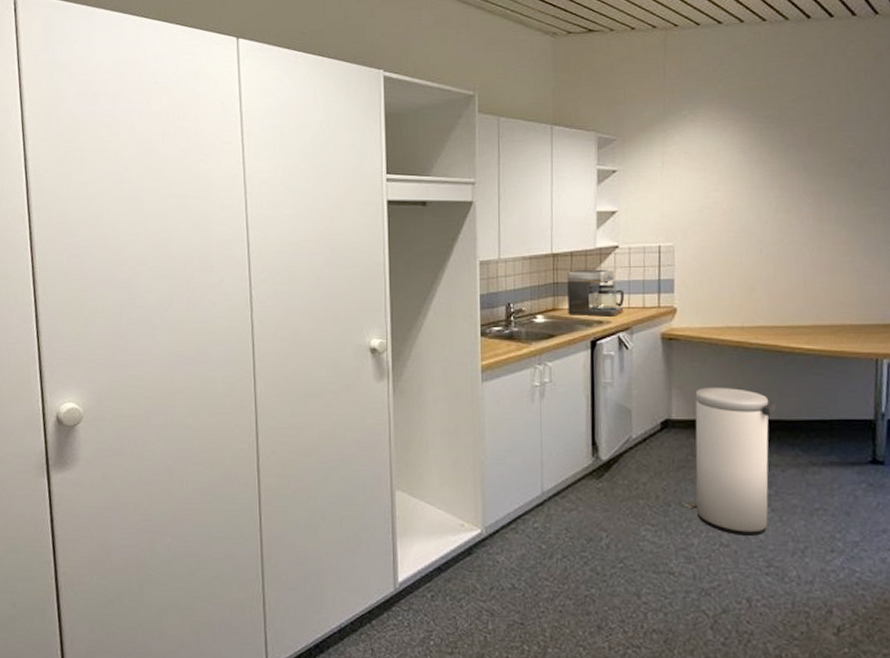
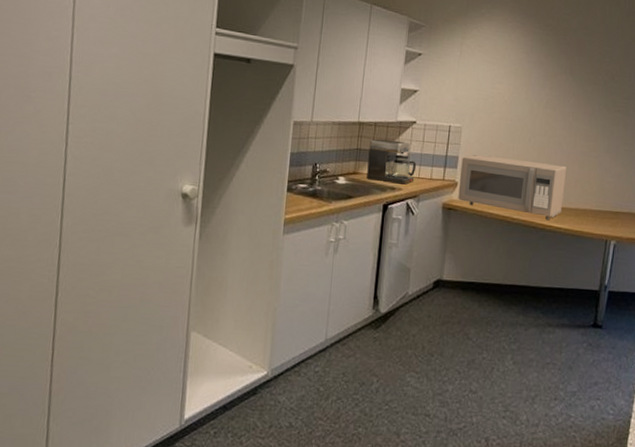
microwave: none [678,274,814,342] -> present [458,154,567,221]
pedal bin: present [681,387,777,536] -> none [442,253,527,384]

